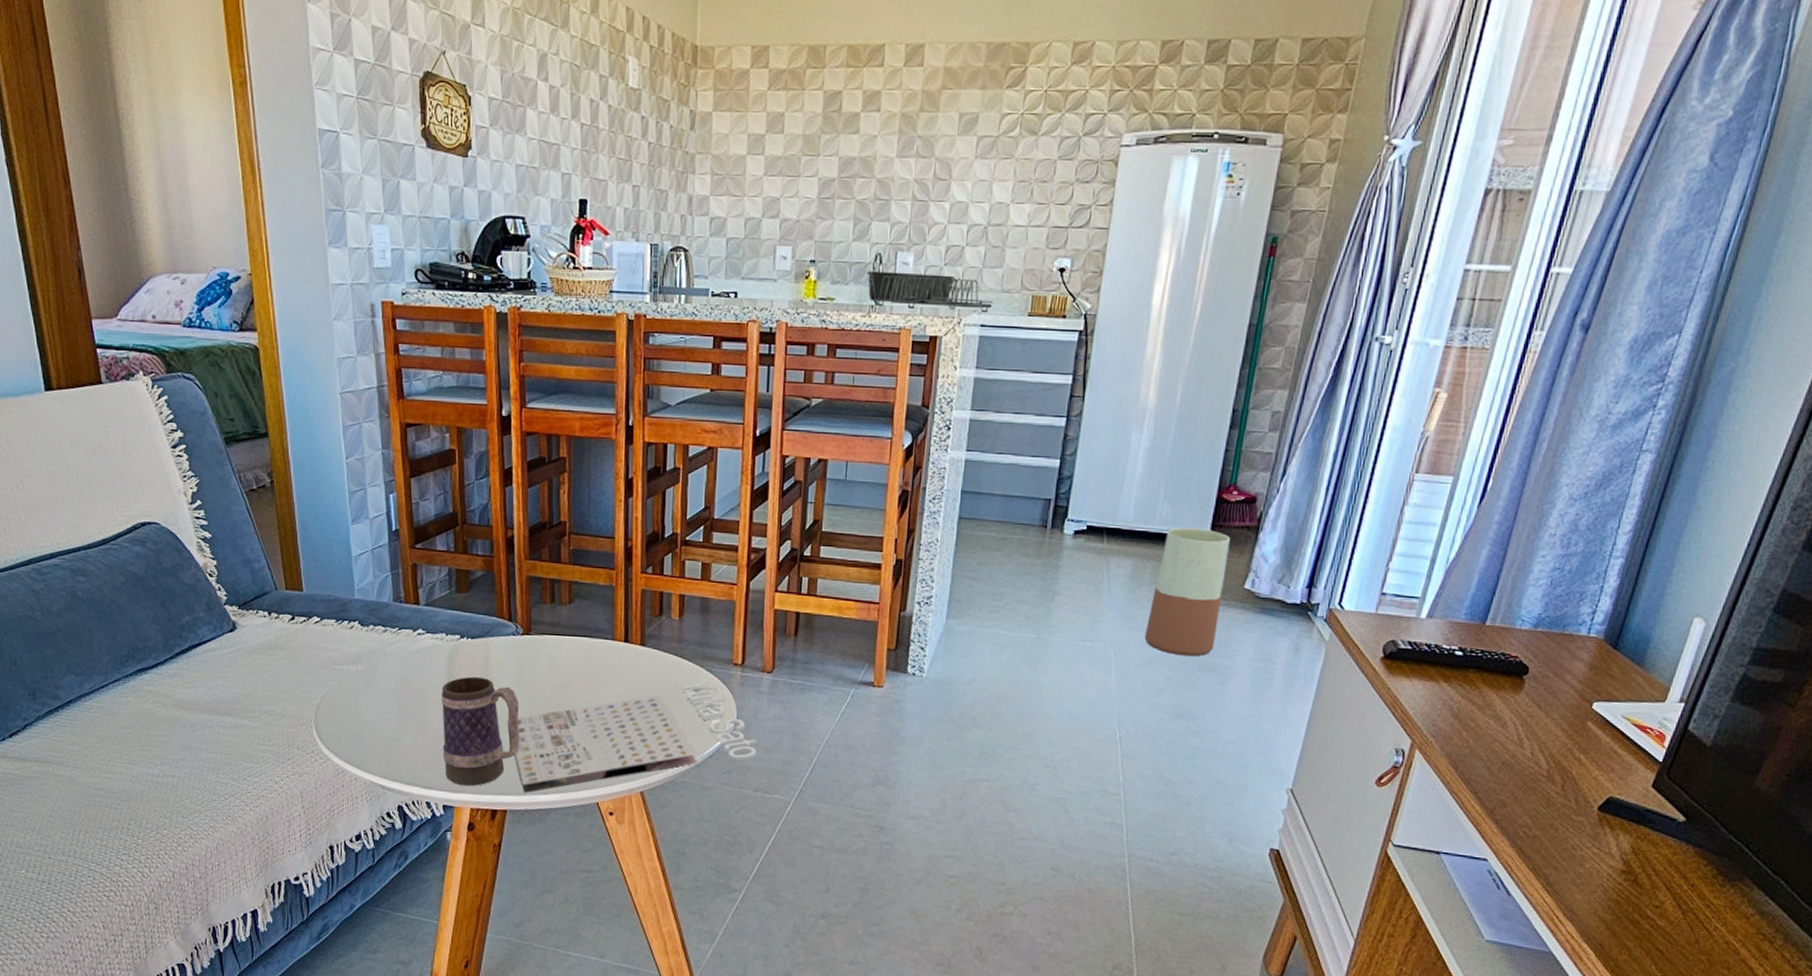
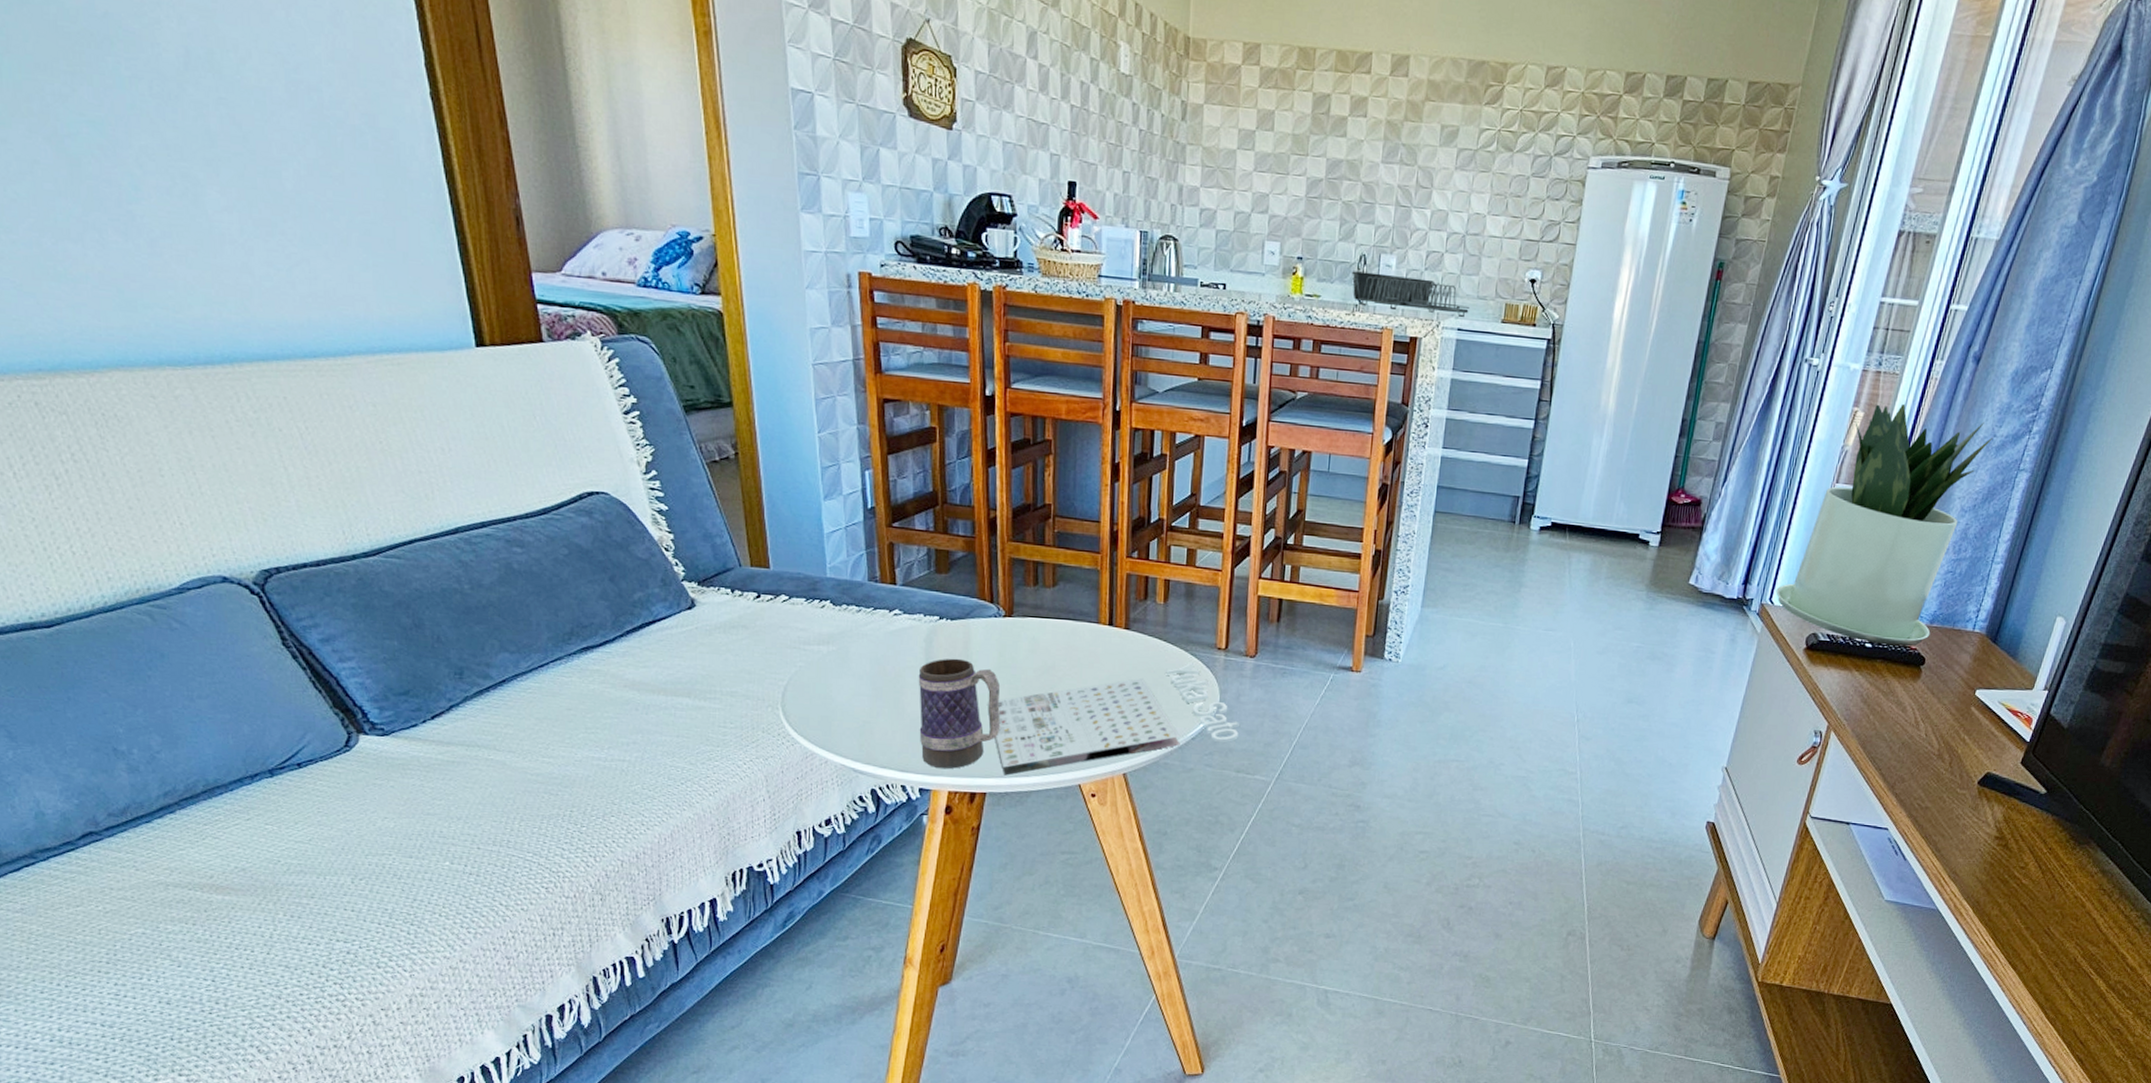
vase: present [1144,527,1230,657] -> none [1601,526,1678,646]
planter: none [1346,381,1609,654] -> present [1776,403,1994,646]

